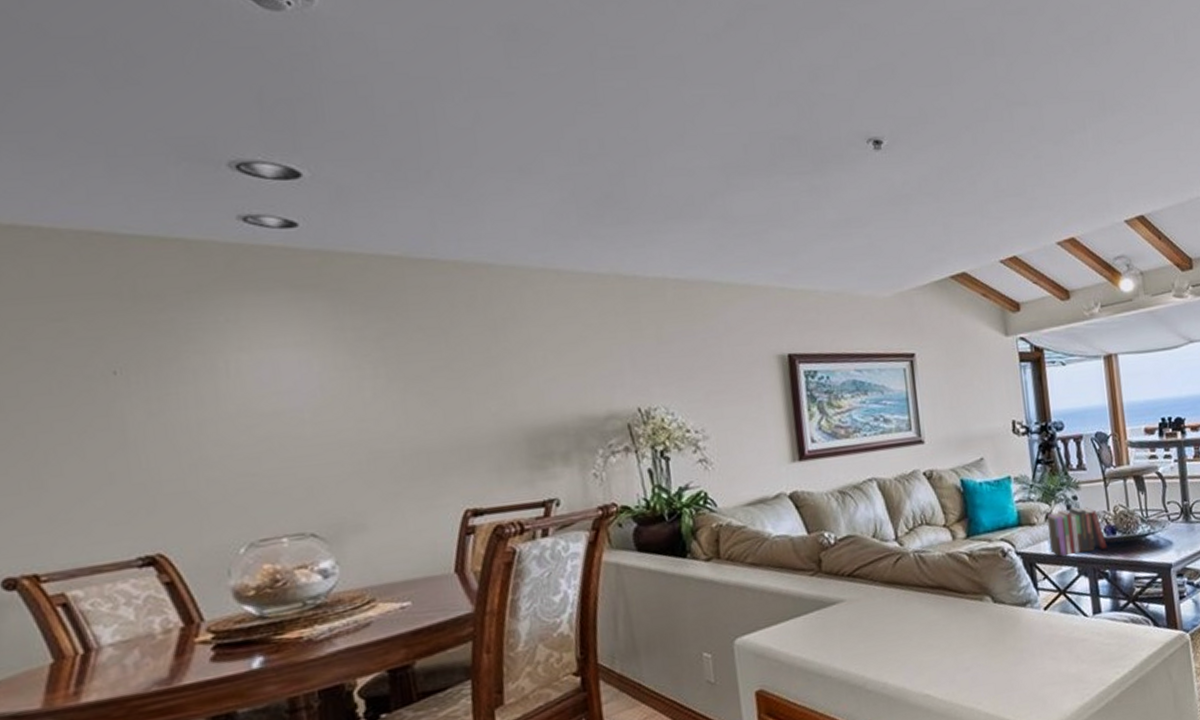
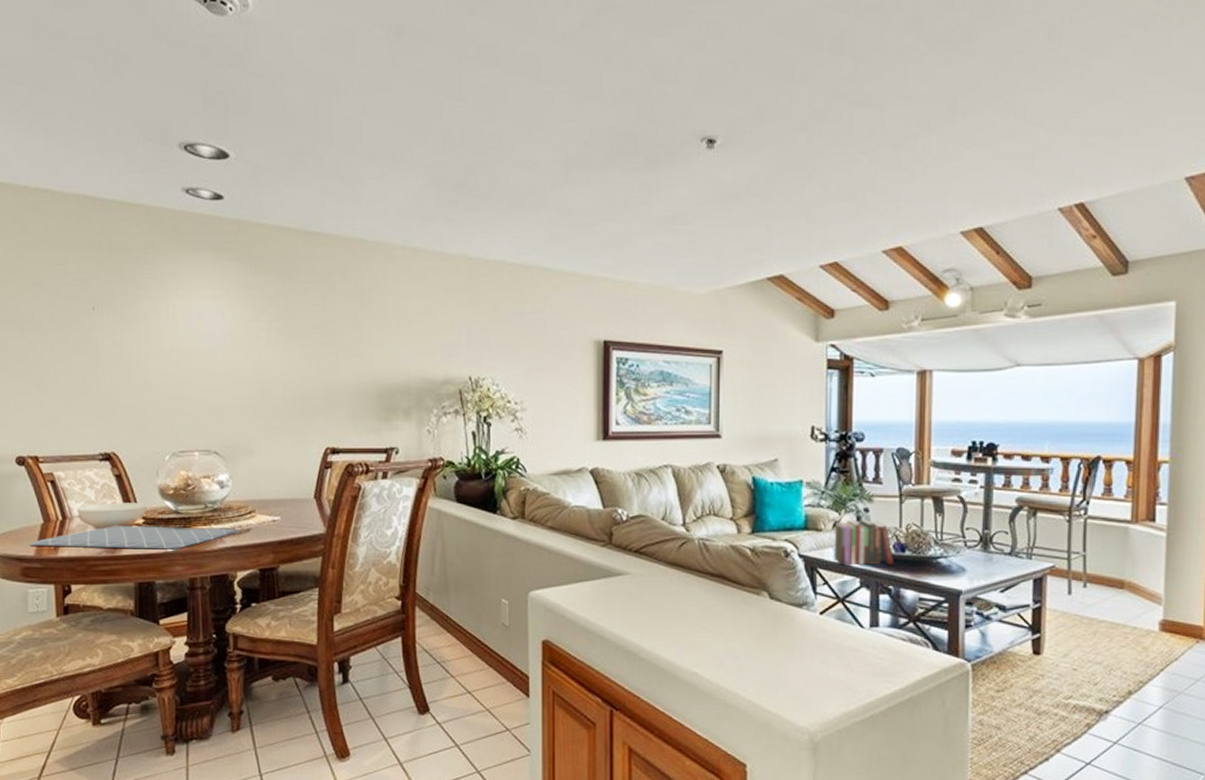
placemat: none [30,625,359,696] -> present [28,526,242,550]
bowl: none [106,612,218,658] -> present [76,503,148,530]

